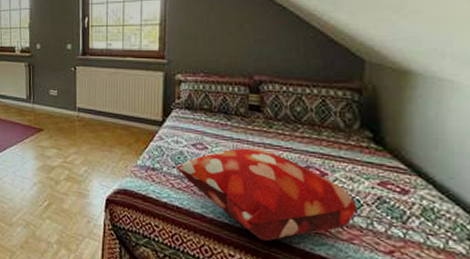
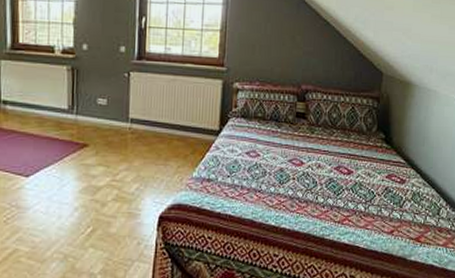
decorative pillow: present [176,147,357,242] -> none [230,153,372,238]

